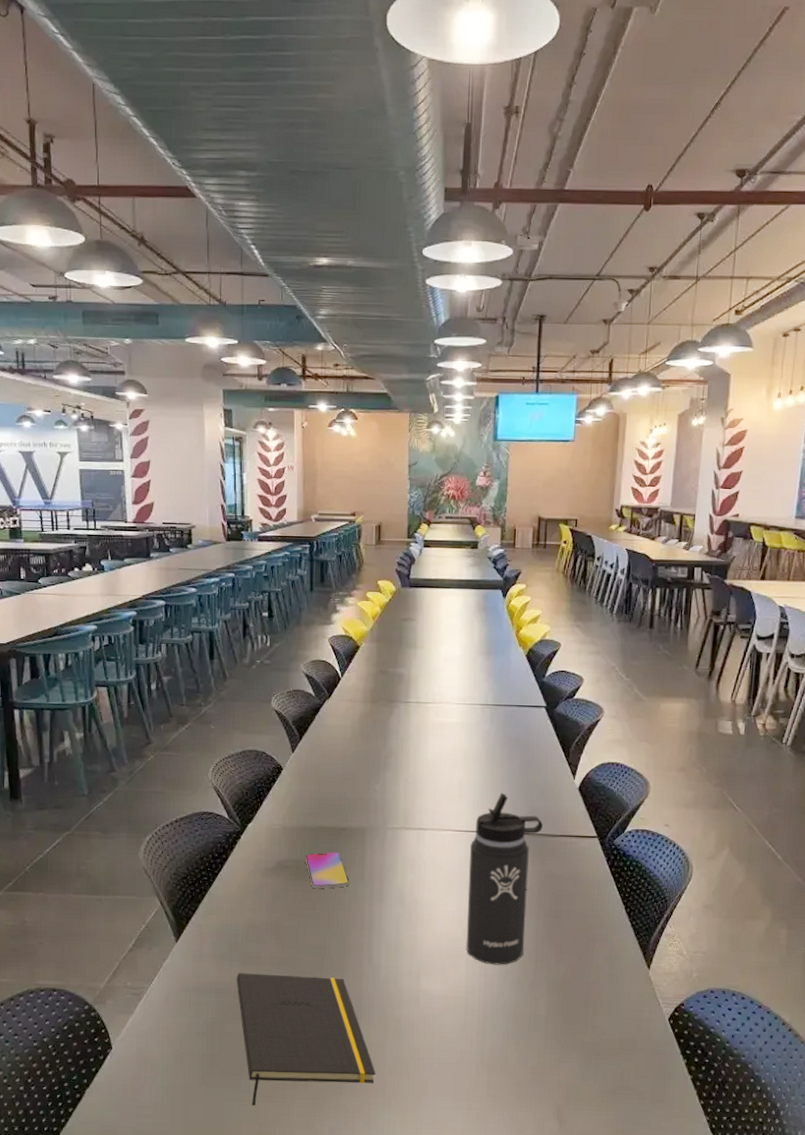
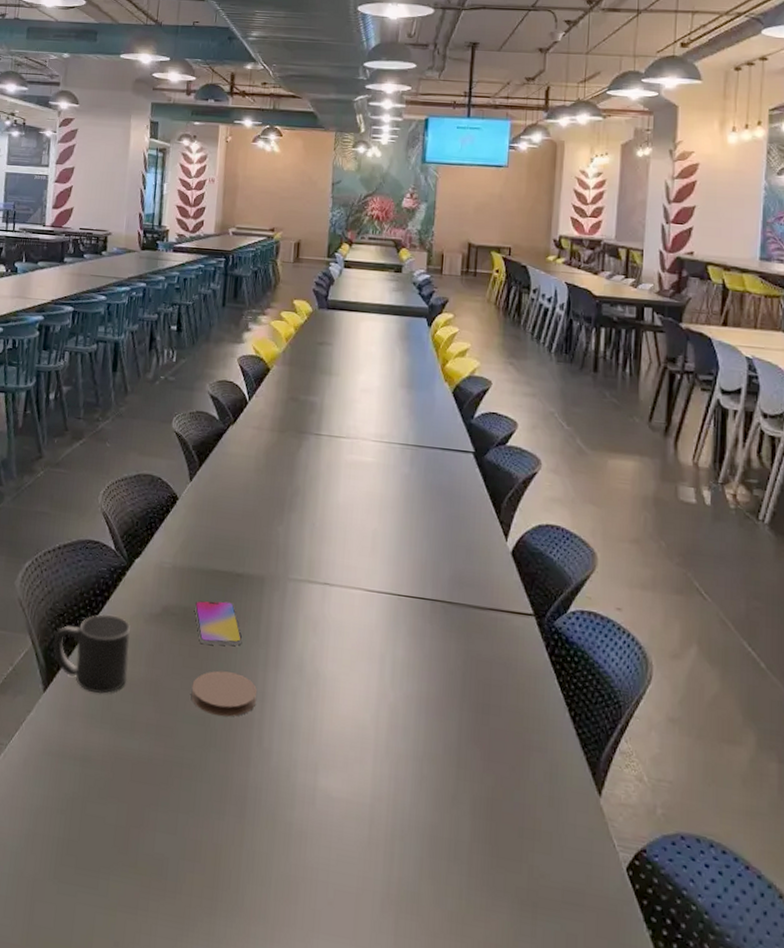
mug: none [180,873,251,939] -> present [52,614,130,694]
notepad: present [236,973,376,1106] -> none [105,738,259,917]
coaster: none [308,908,365,944] -> present [191,670,257,717]
thermos bottle: present [467,793,543,965] -> none [374,549,469,768]

